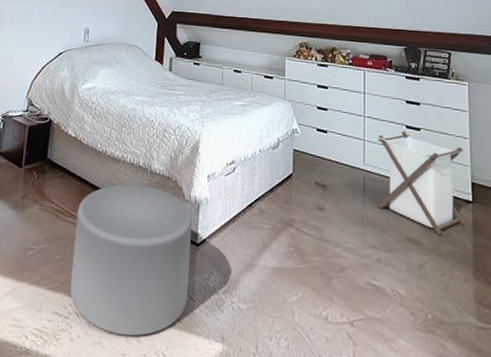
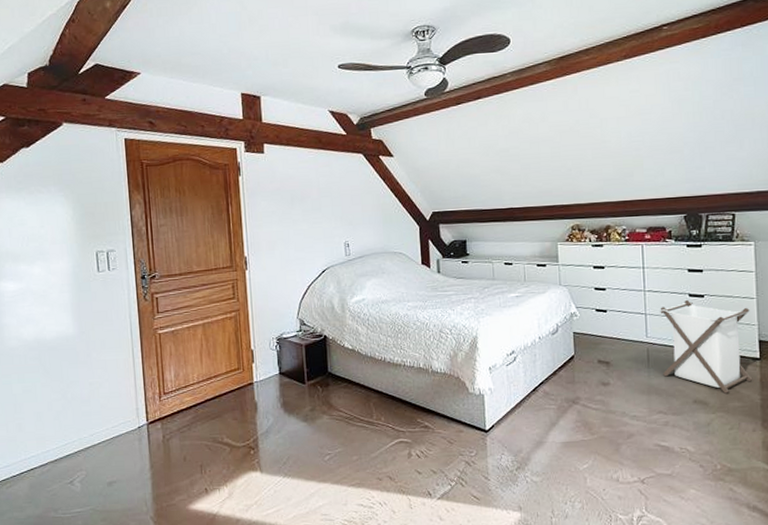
pouf: present [69,184,192,337] -> none [365,385,483,516]

